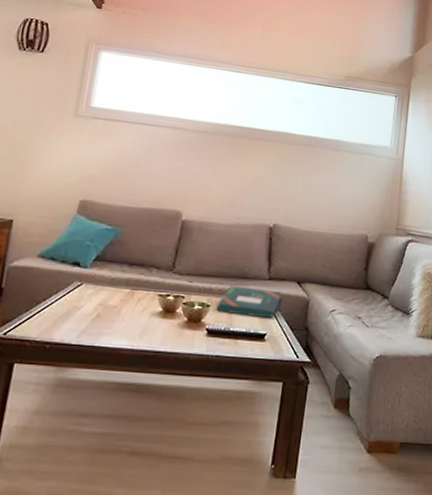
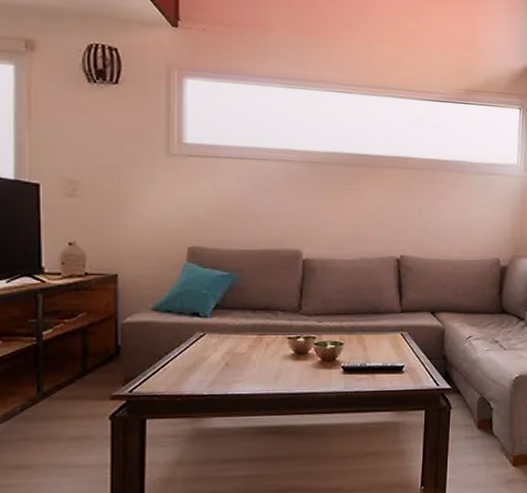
board game: present [216,285,283,319] -> none [350,321,417,351]

